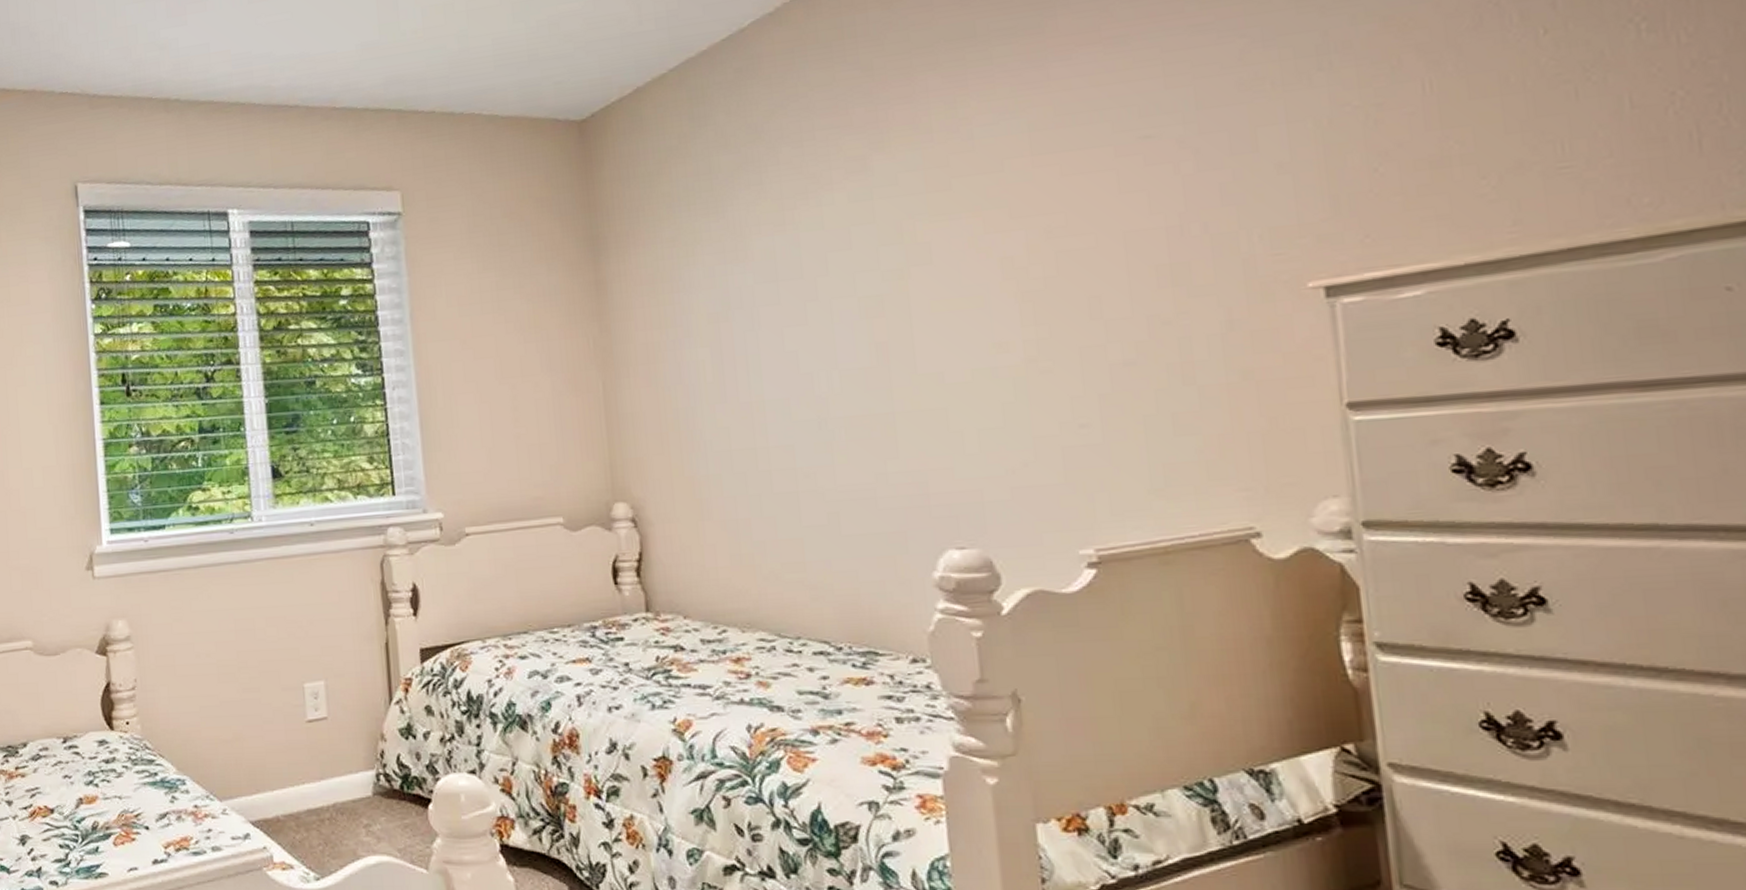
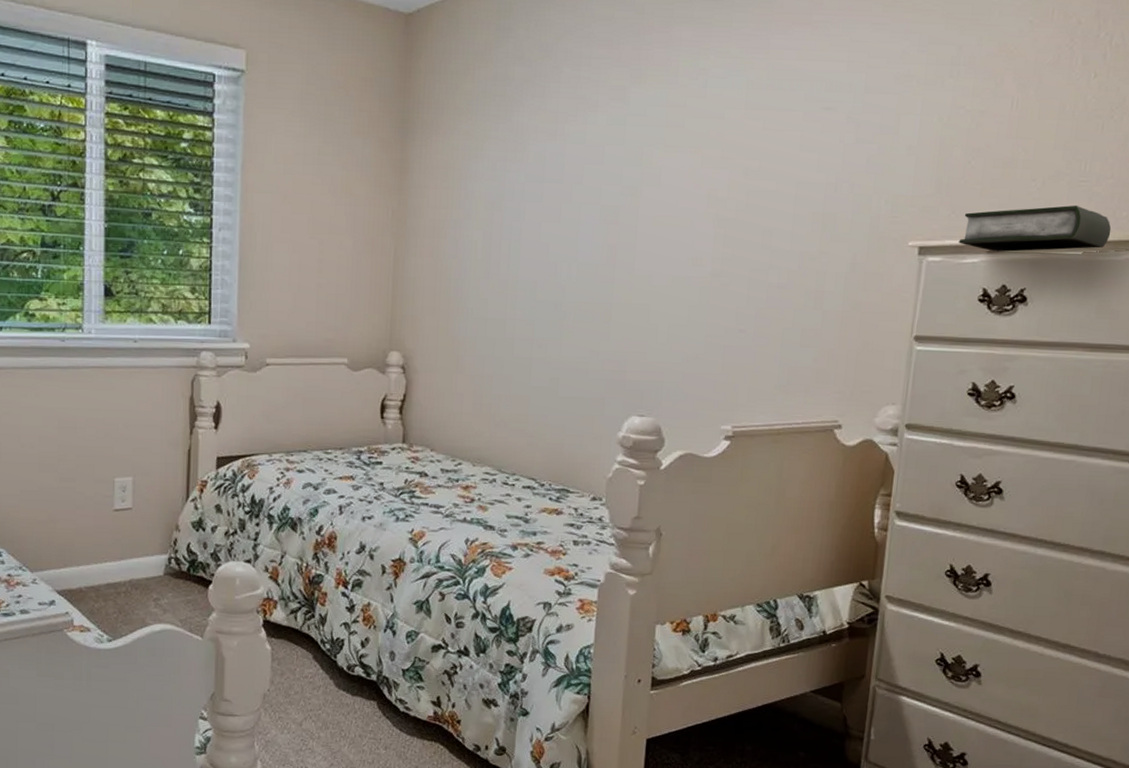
book: none [1385,199,1631,278] -> present [958,205,1112,253]

